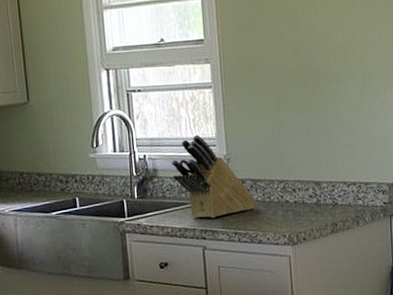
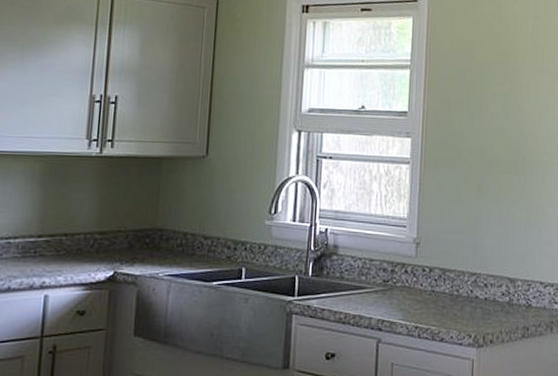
knife block: present [171,135,256,219] -> none [354,213,443,308]

